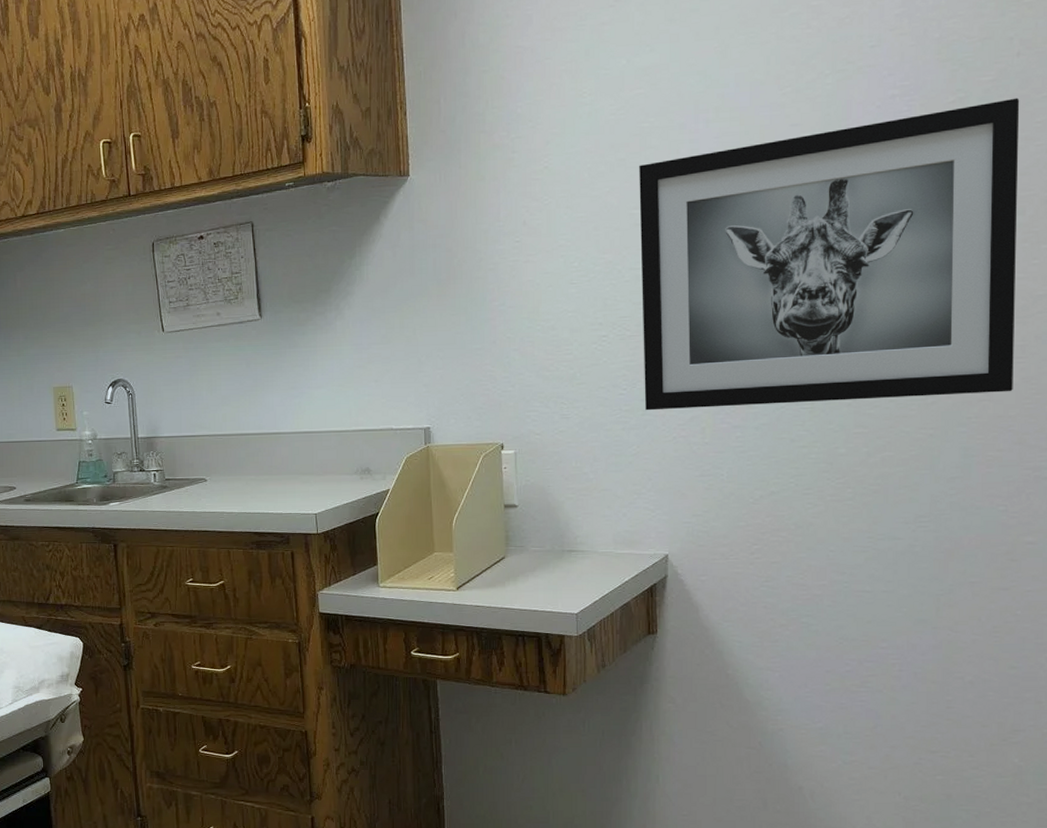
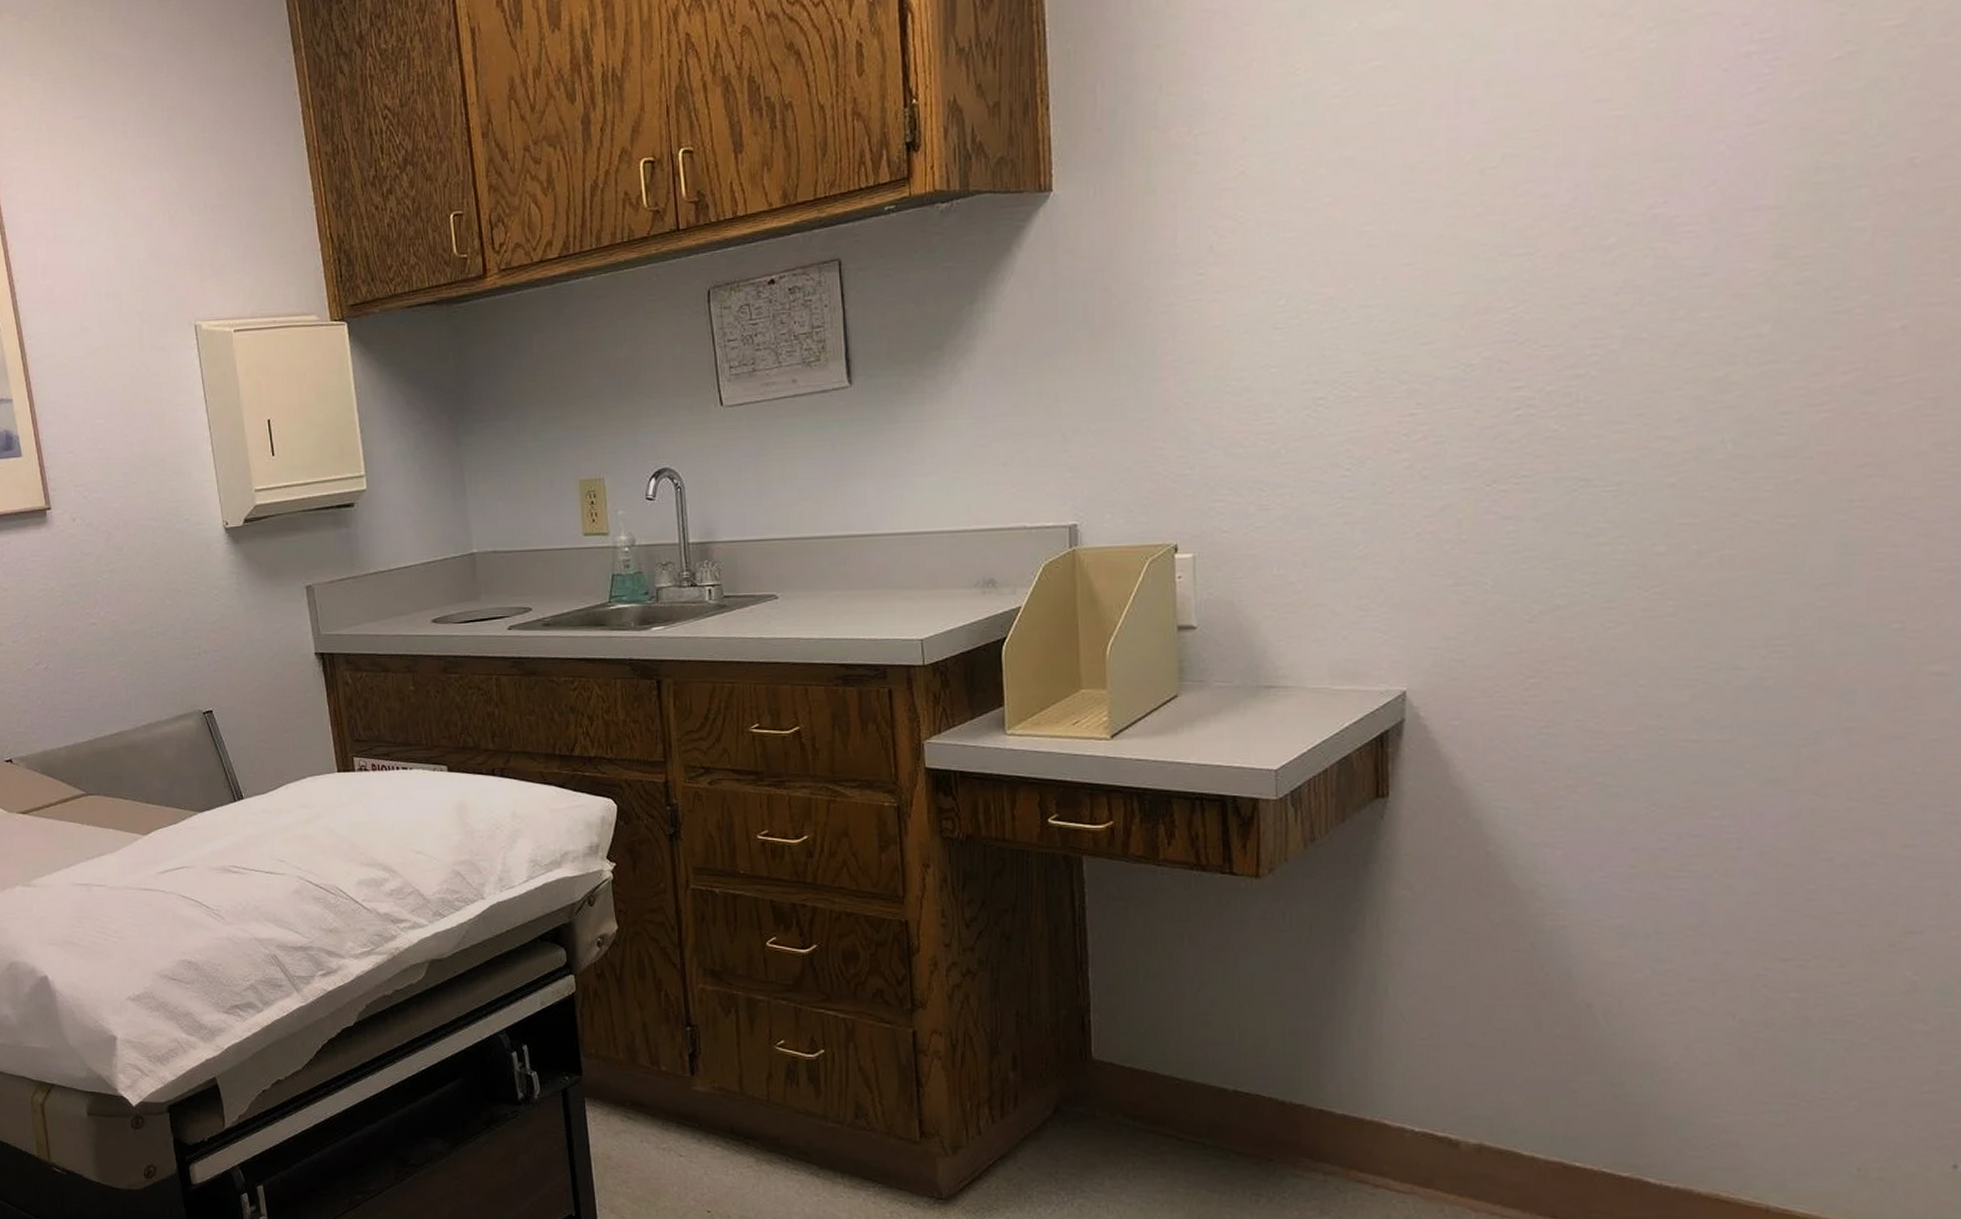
wall art: present [639,98,1020,411] -> none [1373,48,1941,498]

